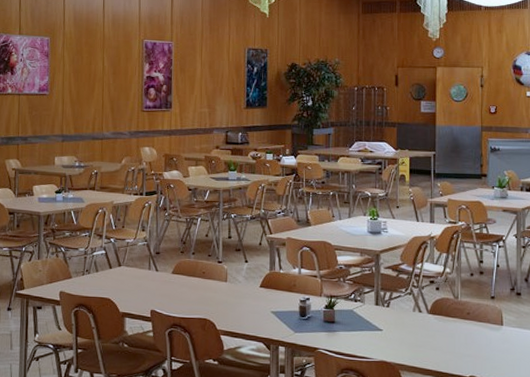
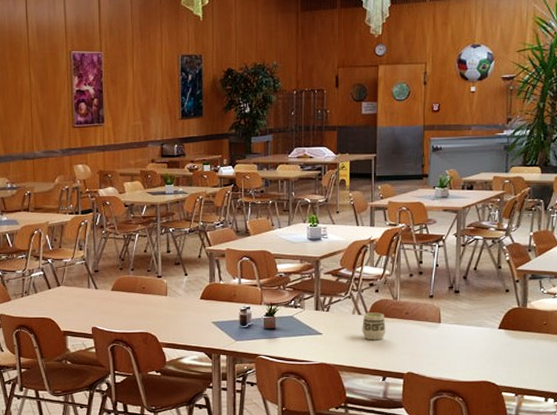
cup: none [423,310,447,341] -> present [362,312,386,341]

